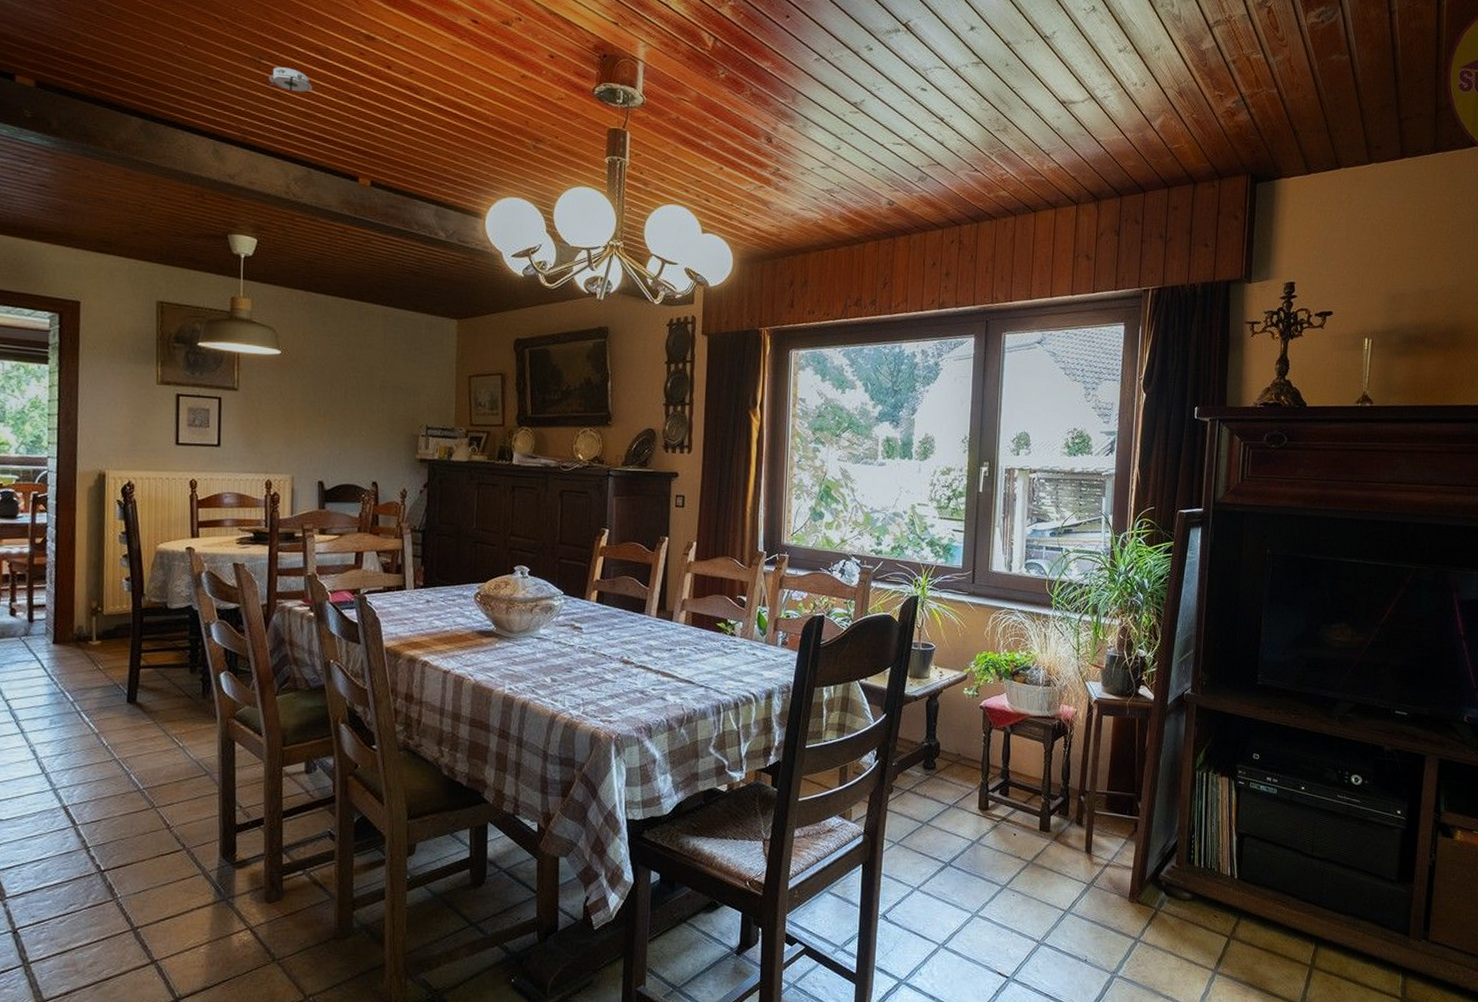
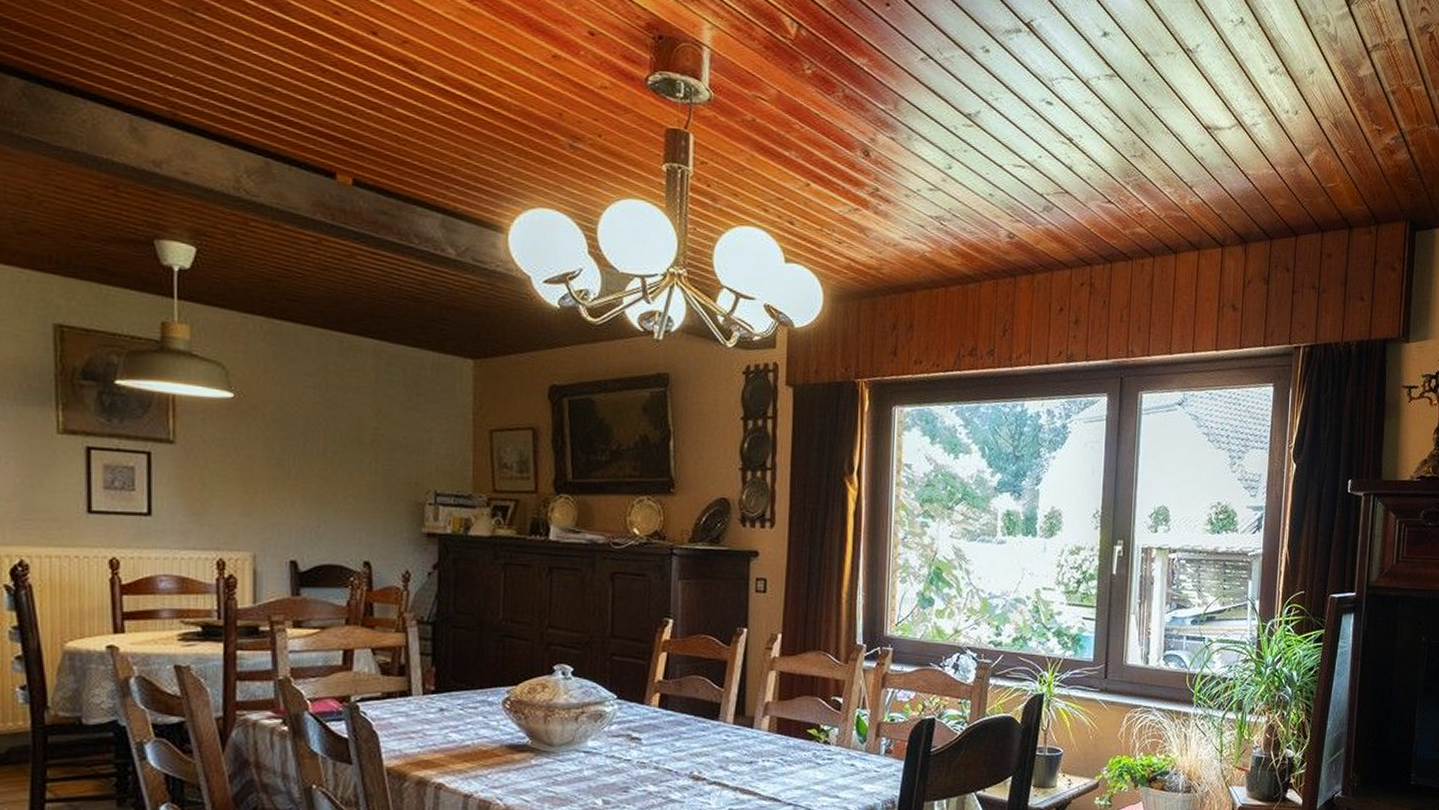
smoke detector: present [268,67,313,92] -> none [205,22,269,58]

